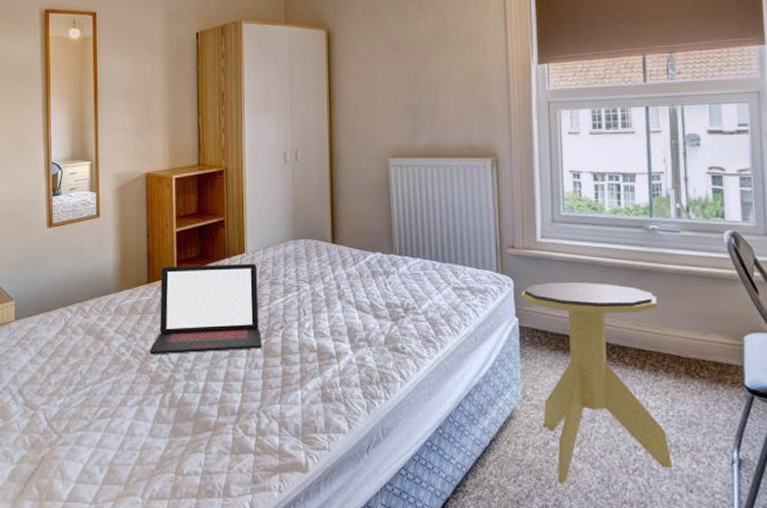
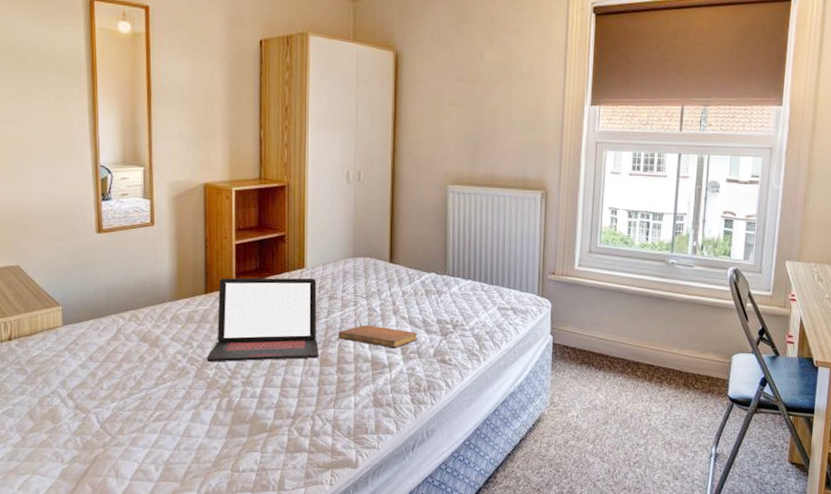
notebook: none [281,311,366,336] -> present [338,325,418,349]
side table: present [520,283,673,484] -> none [556,306,668,475]

